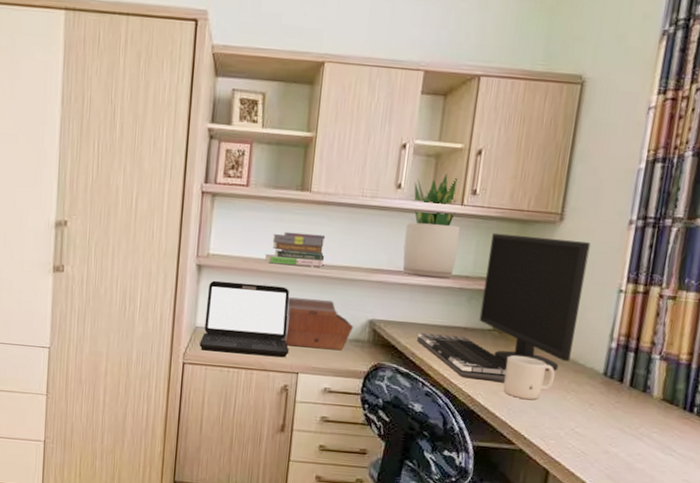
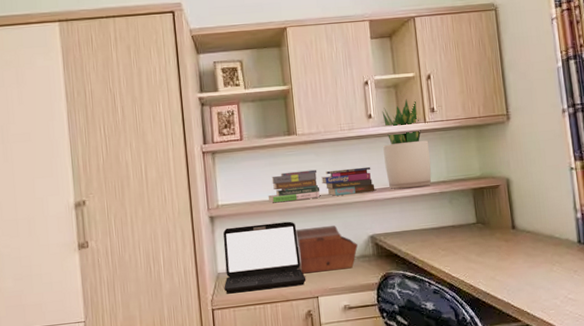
books: none [328,239,387,273] -> present [321,166,375,196]
computer keyboard: present [416,332,507,384] -> none [414,233,499,271]
monitor: present [479,232,591,371] -> none [456,133,547,250]
mug: present [503,355,555,400] -> none [494,240,539,279]

